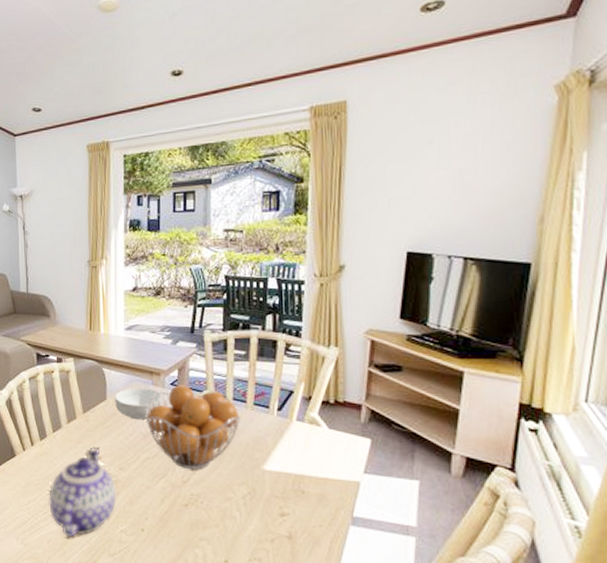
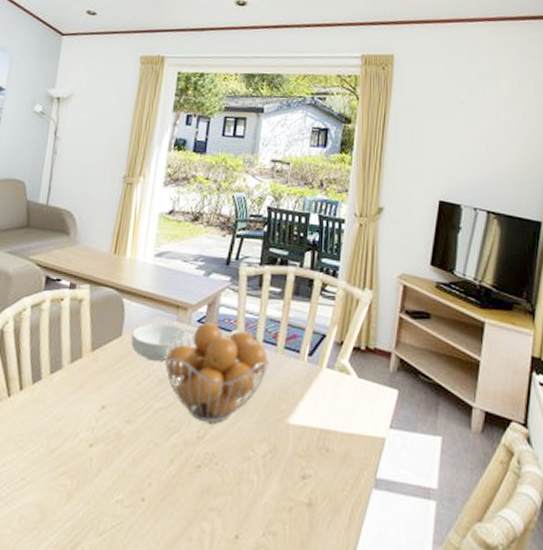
teapot: present [49,448,116,538] -> none [29,394,117,512]

